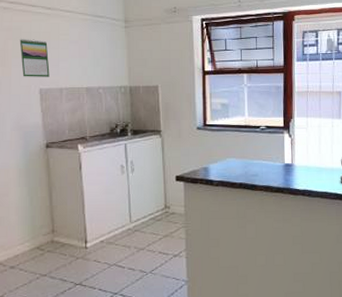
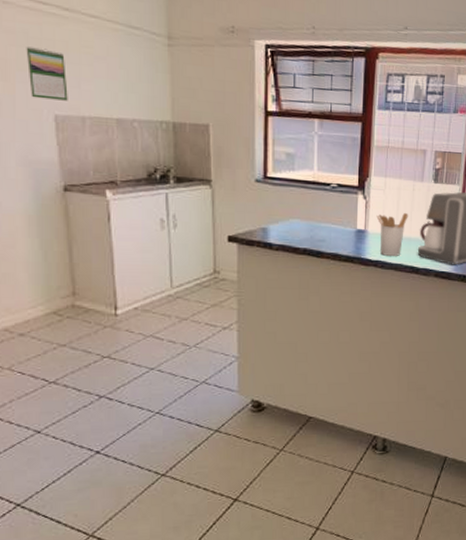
utensil holder: none [301,146,330,185] -> present [376,212,408,256]

